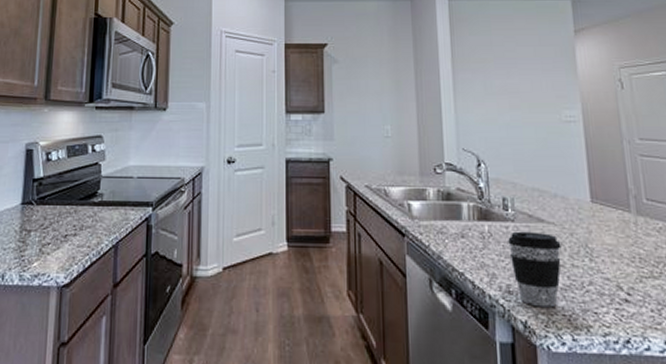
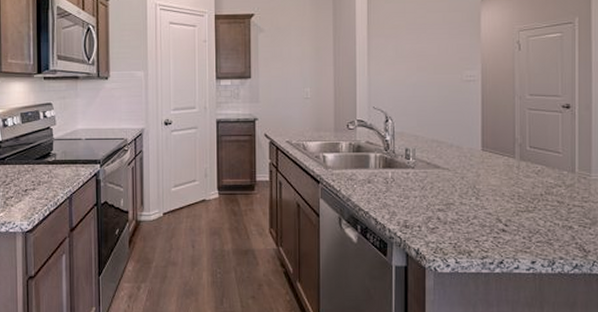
coffee cup: present [508,231,562,308] -> none [408,176,453,238]

